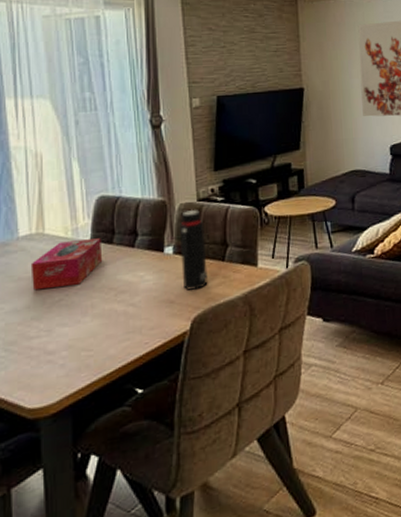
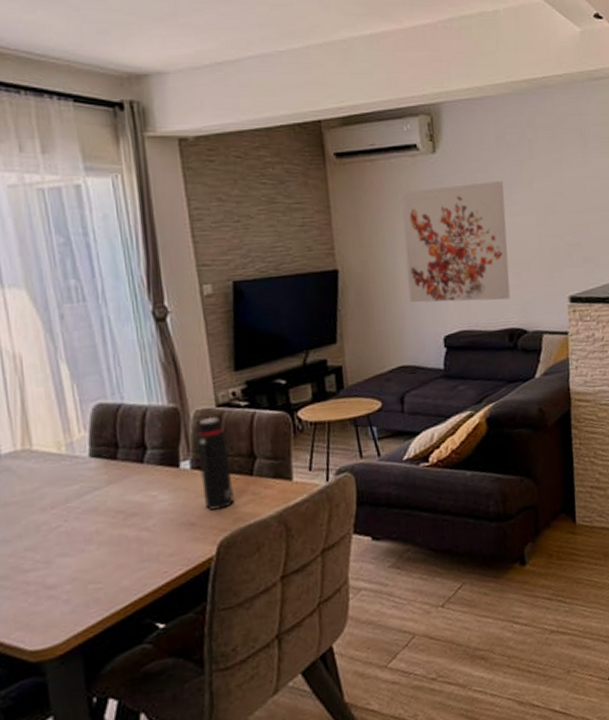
tissue box: present [30,238,103,291] -> none [18,453,106,517]

